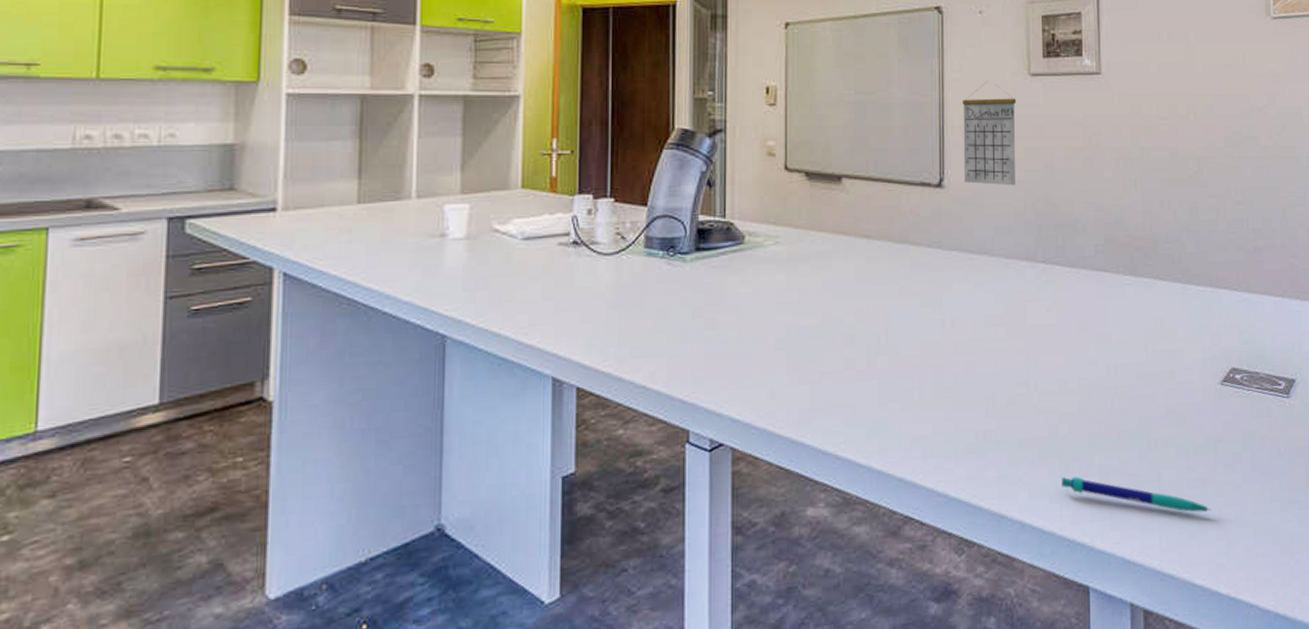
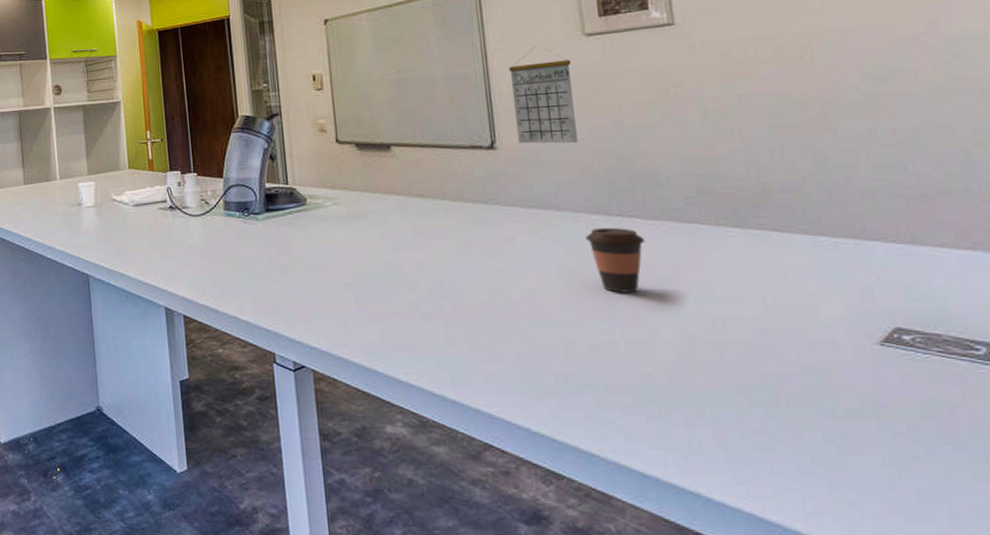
coffee cup: none [1014,274,1062,343] -> present [586,227,646,293]
pen: present [1062,476,1212,512] -> none [663,426,879,481]

